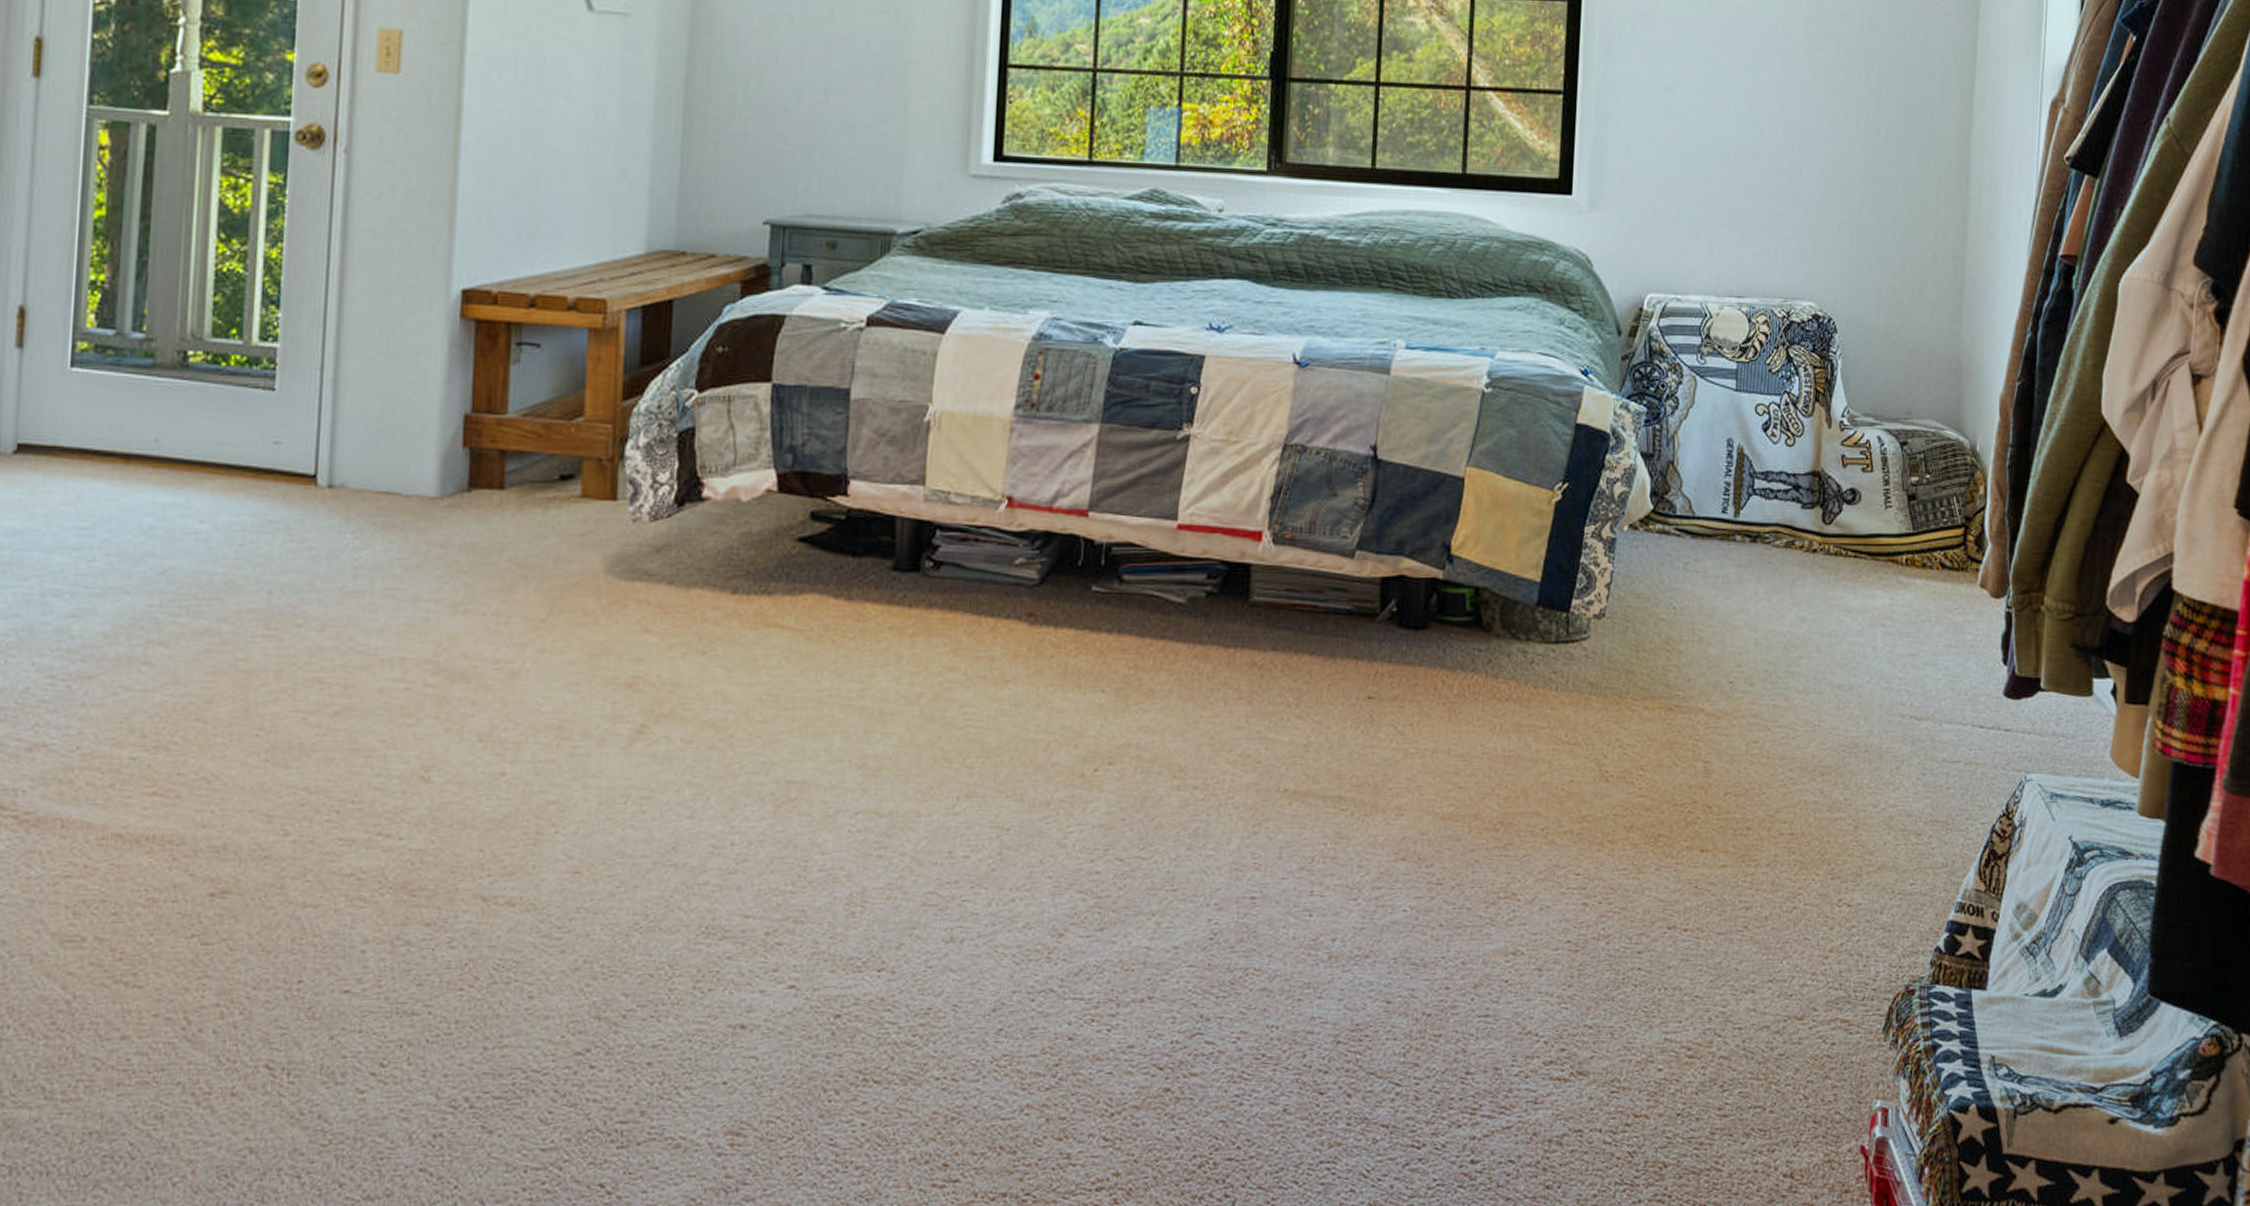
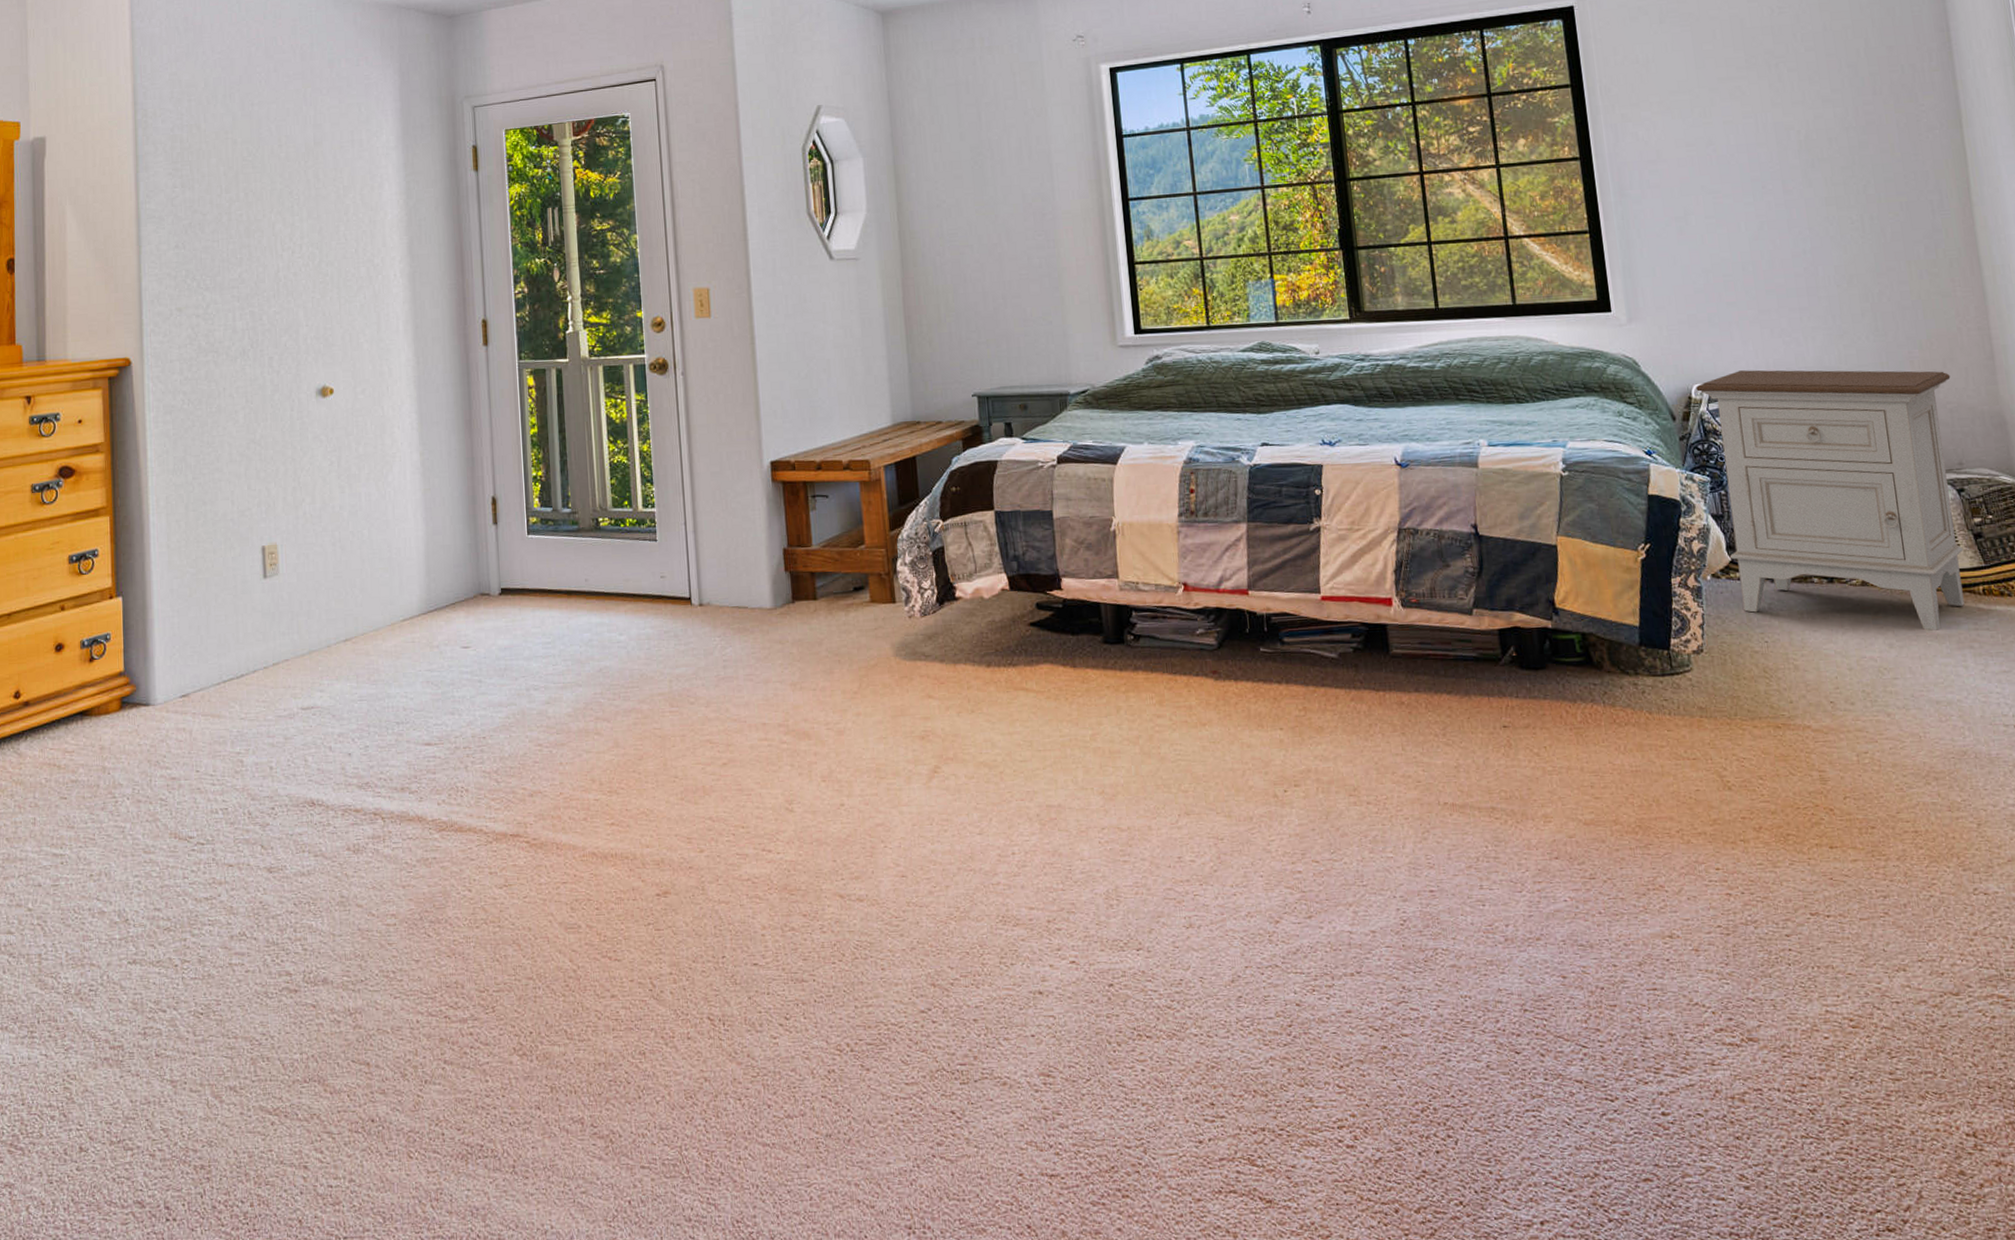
nightstand: none [1649,281,1916,604] -> present [1696,370,1965,631]

